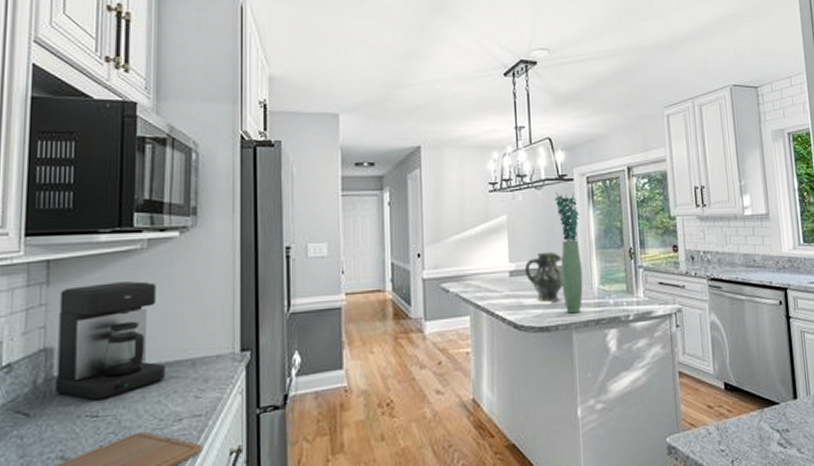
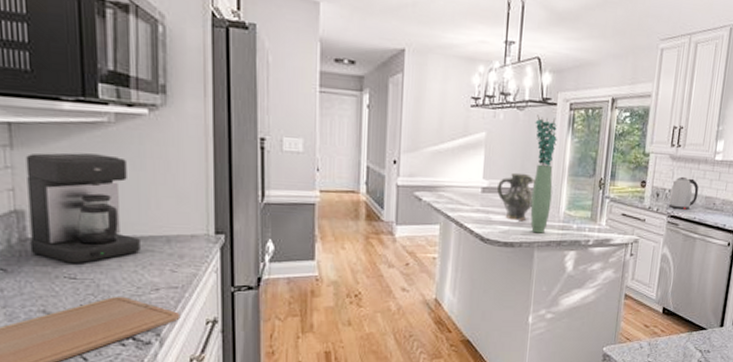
kettle: none [704,236,736,272] -> present [668,176,699,211]

